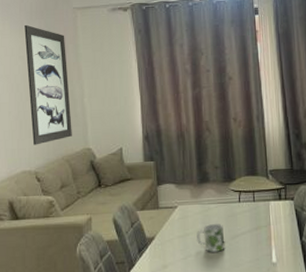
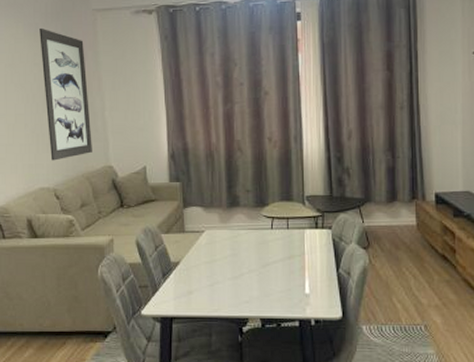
mug: present [197,224,225,252] -> none [225,251,255,280]

